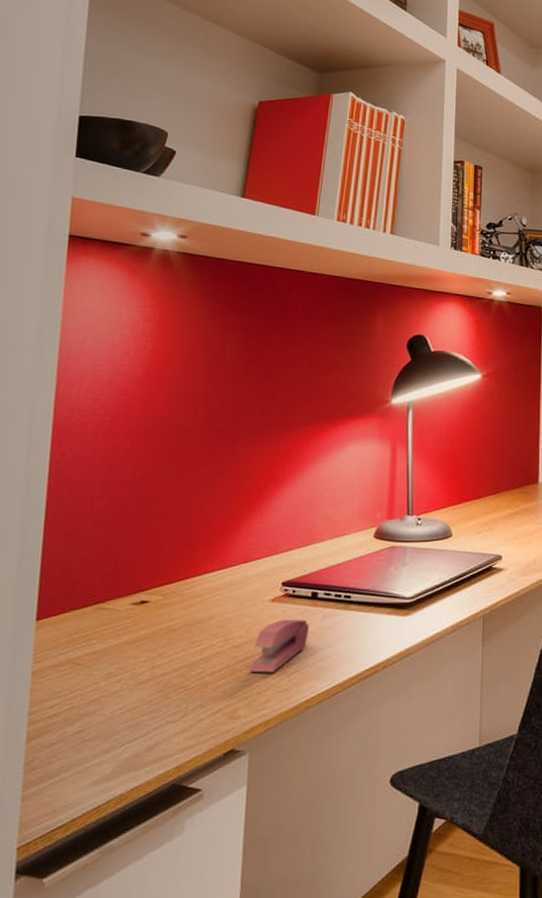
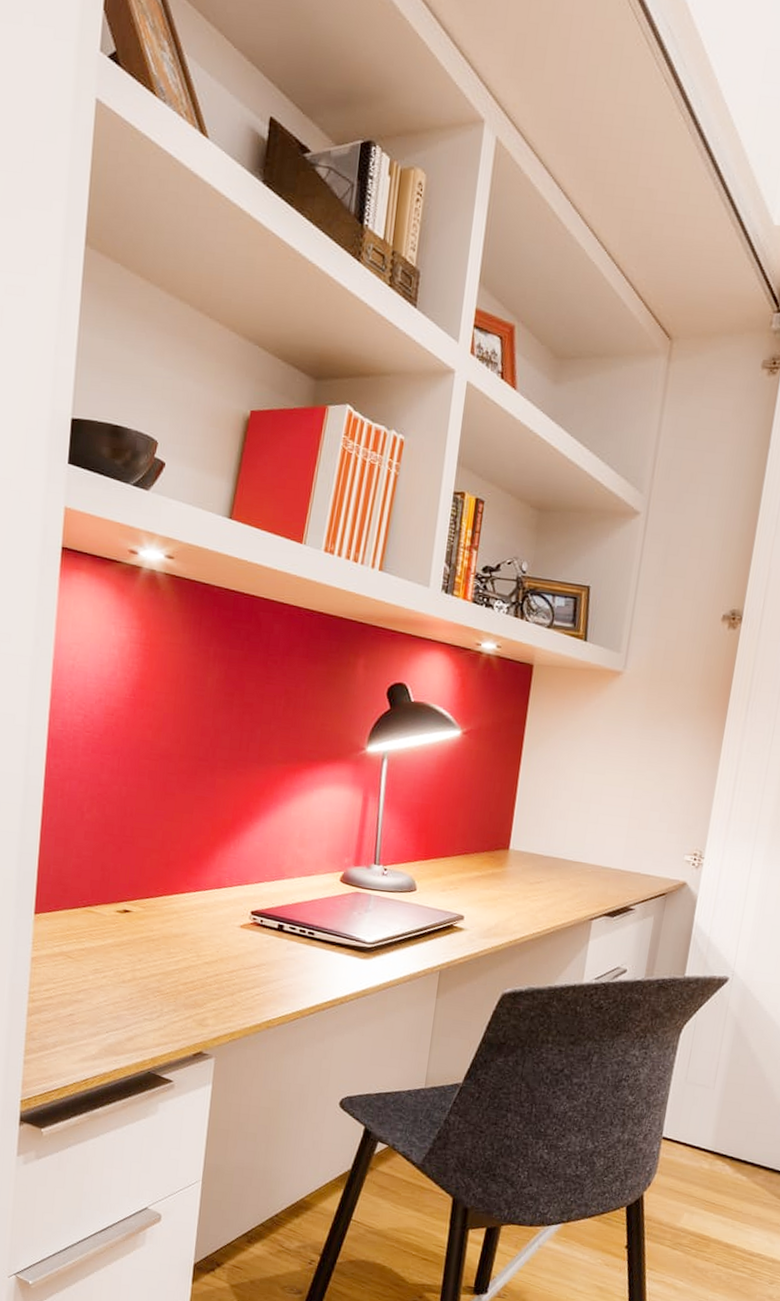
stapler: present [249,619,309,673] -> none [218,945,274,992]

